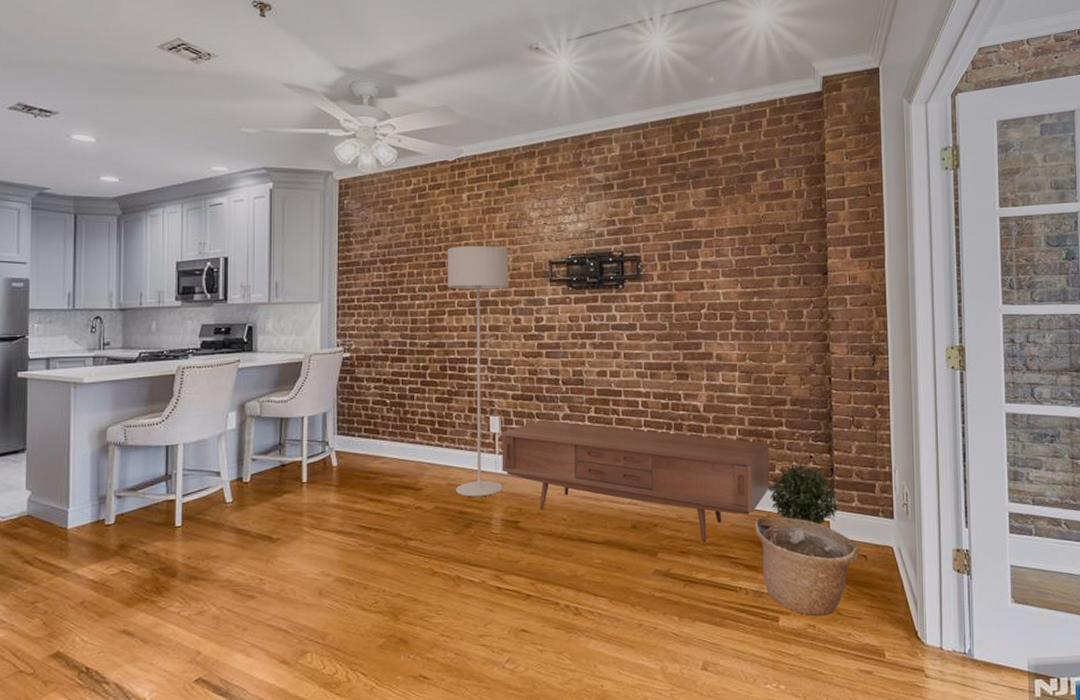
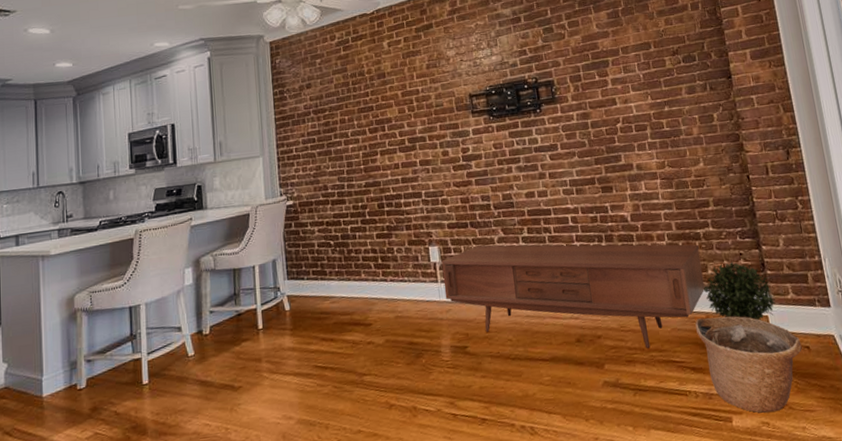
floor lamp: present [447,246,509,498] -> none [373,86,448,328]

